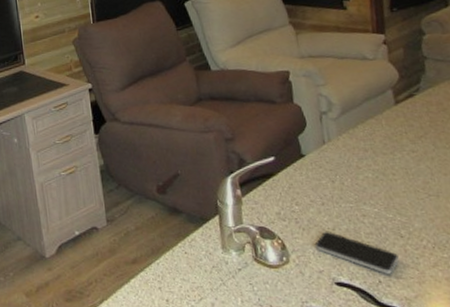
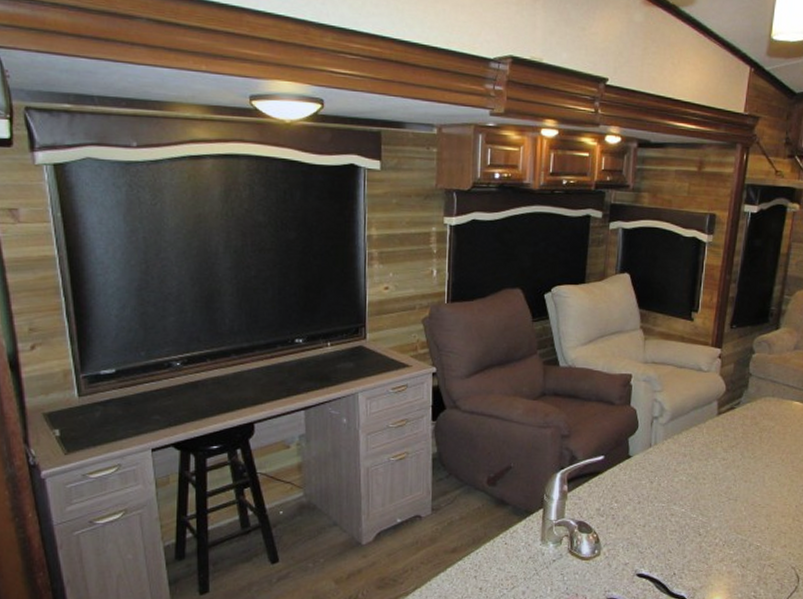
smartphone: present [314,231,399,274] -> none [625,527,694,567]

